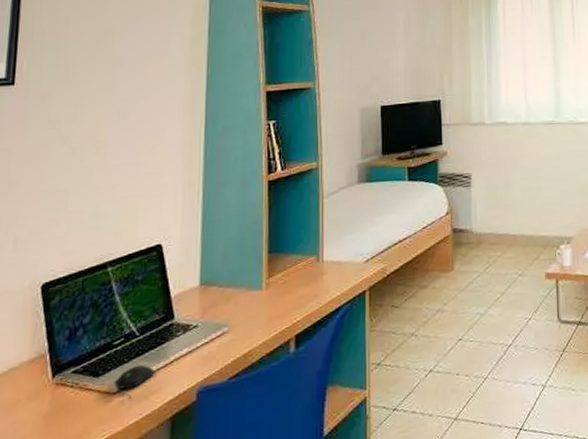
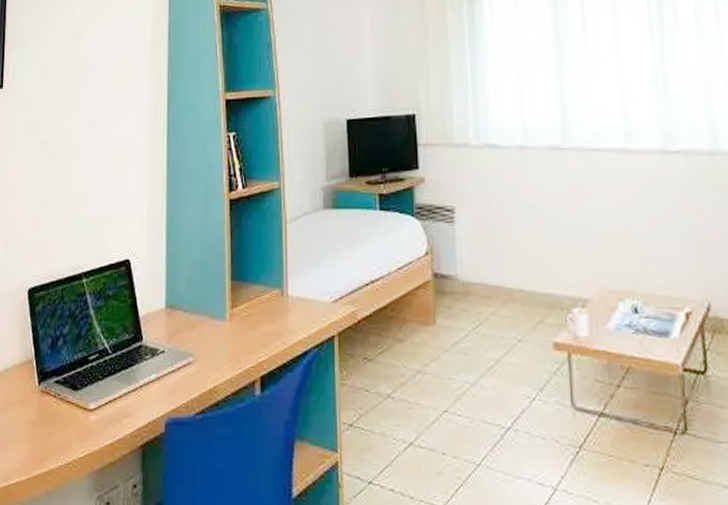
computer mouse: present [114,364,155,400] -> none [90,384,126,420]

